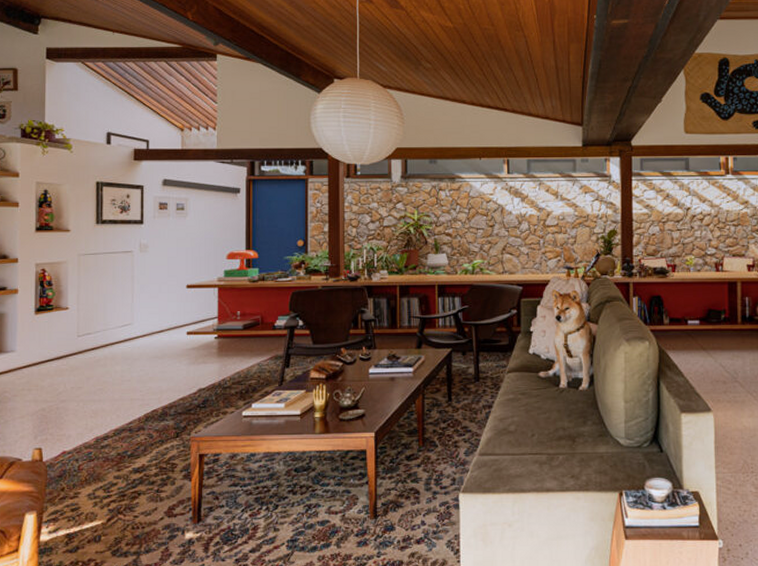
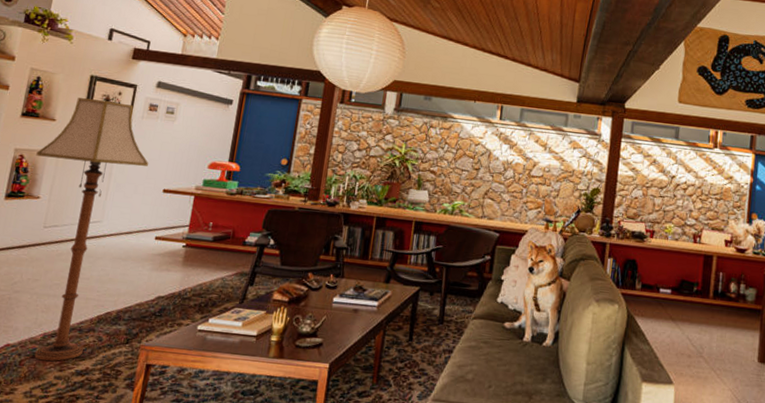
floor lamp: none [57,198,169,463] -> present [34,94,149,362]

